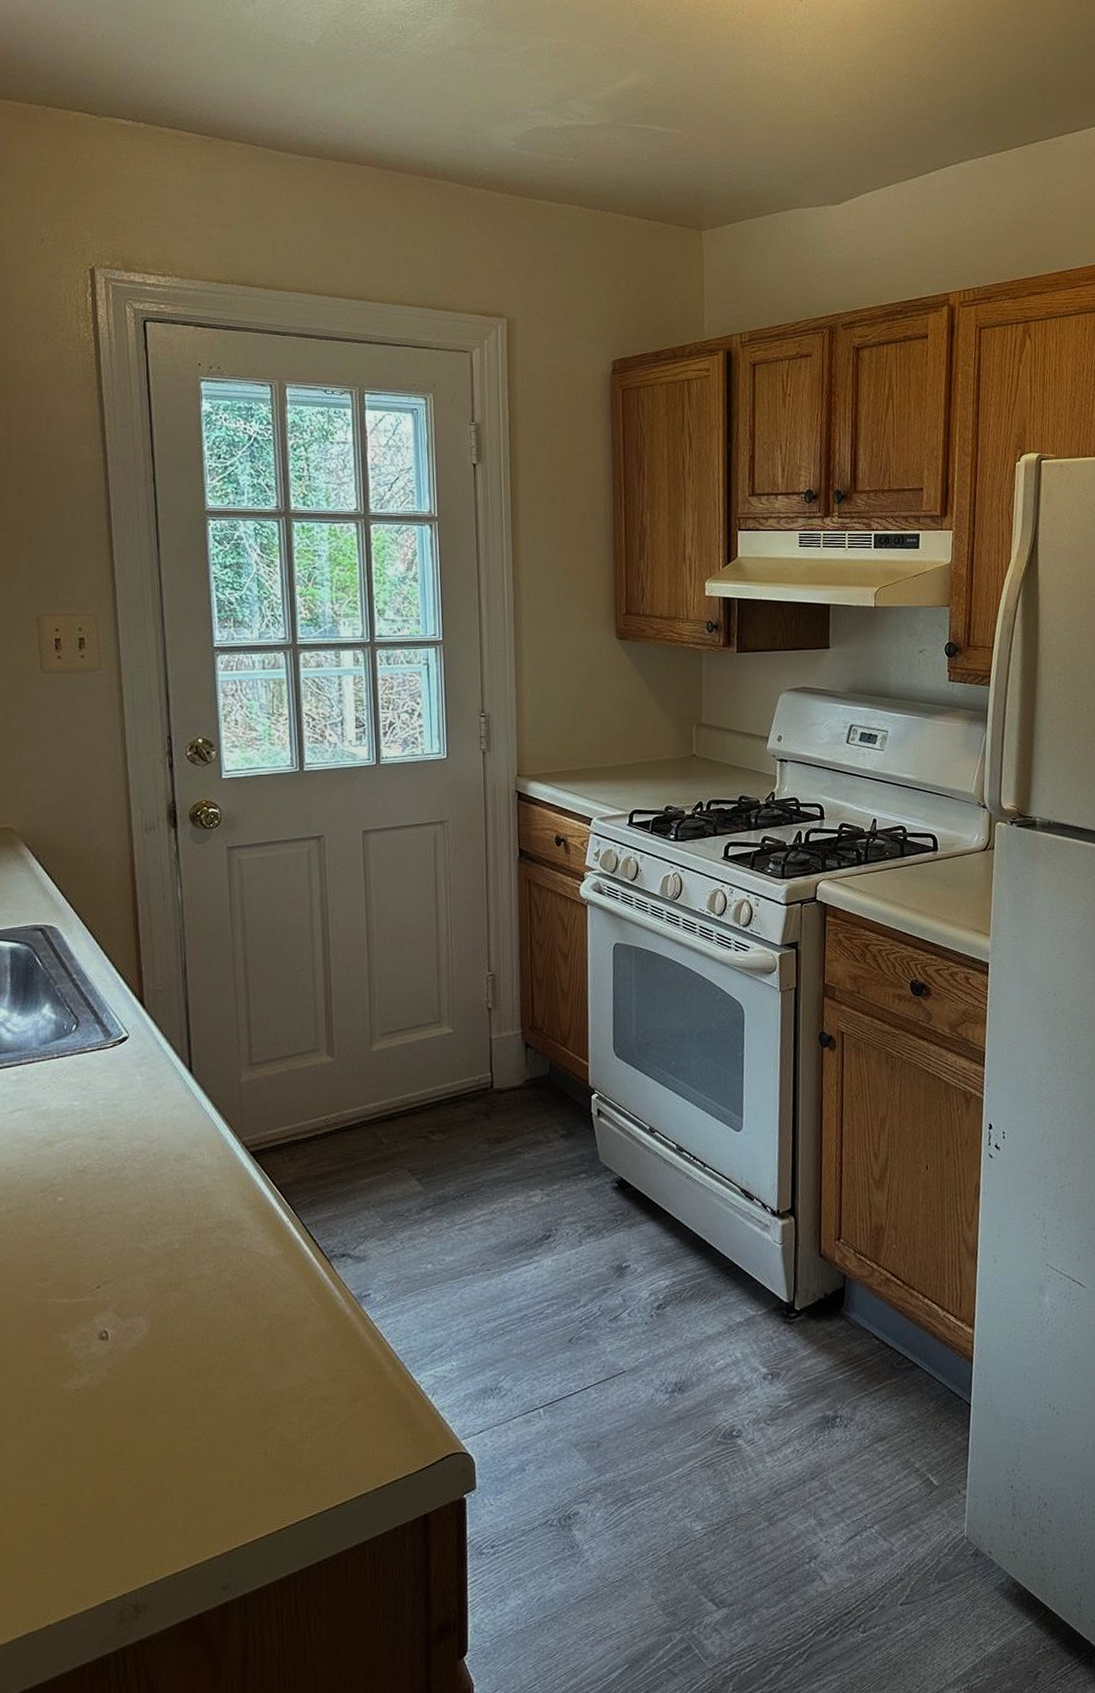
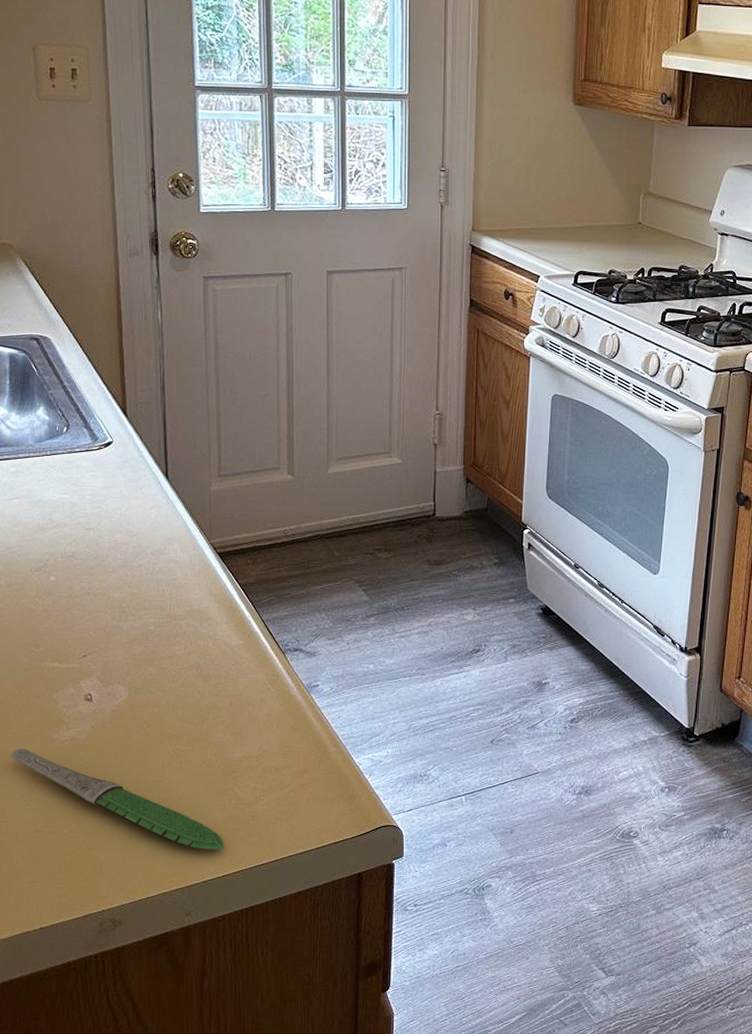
knife: none [12,1405,267,1506] -> present [11,748,224,850]

